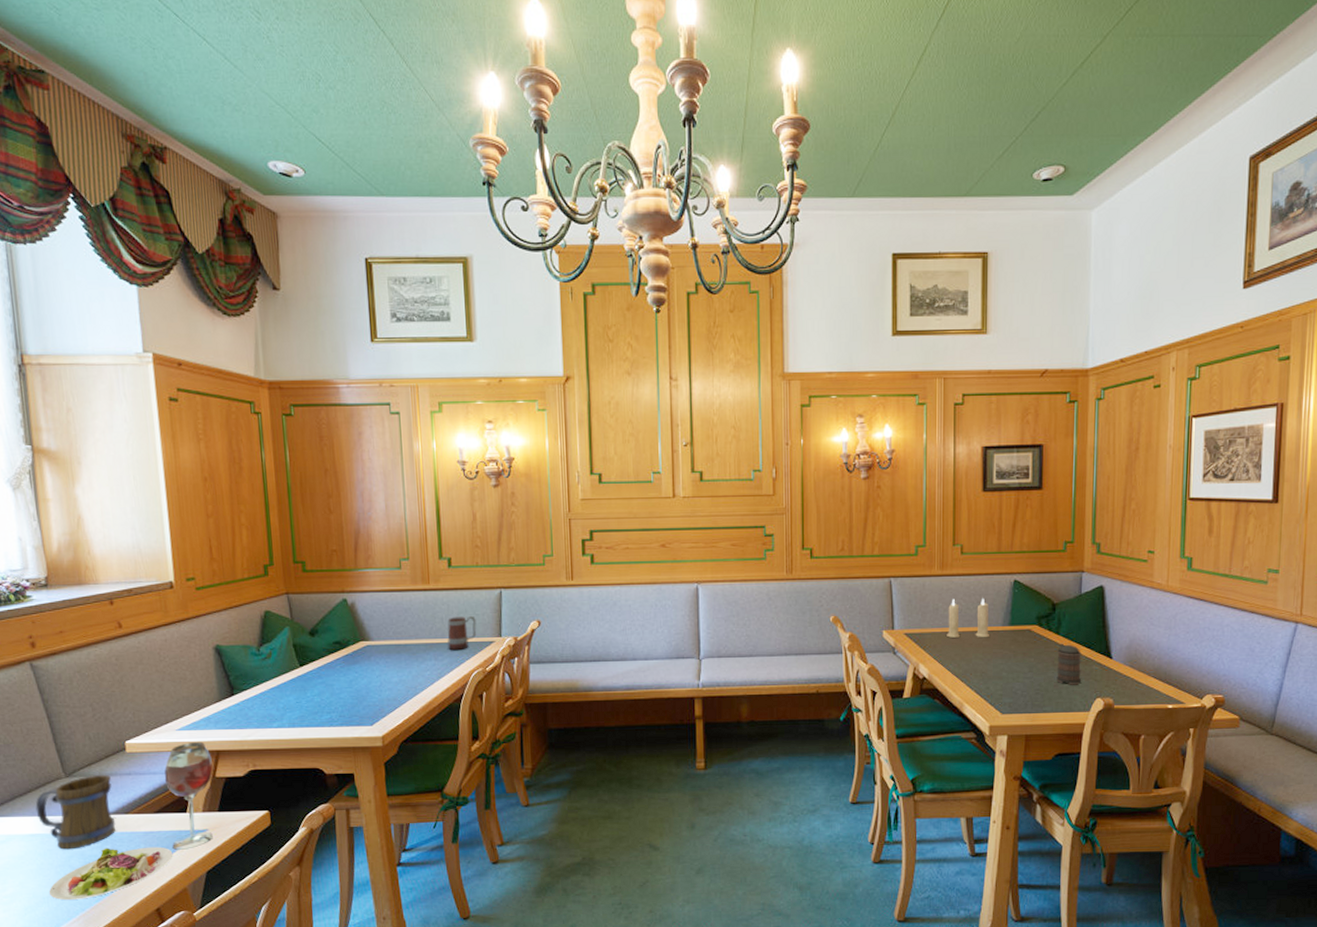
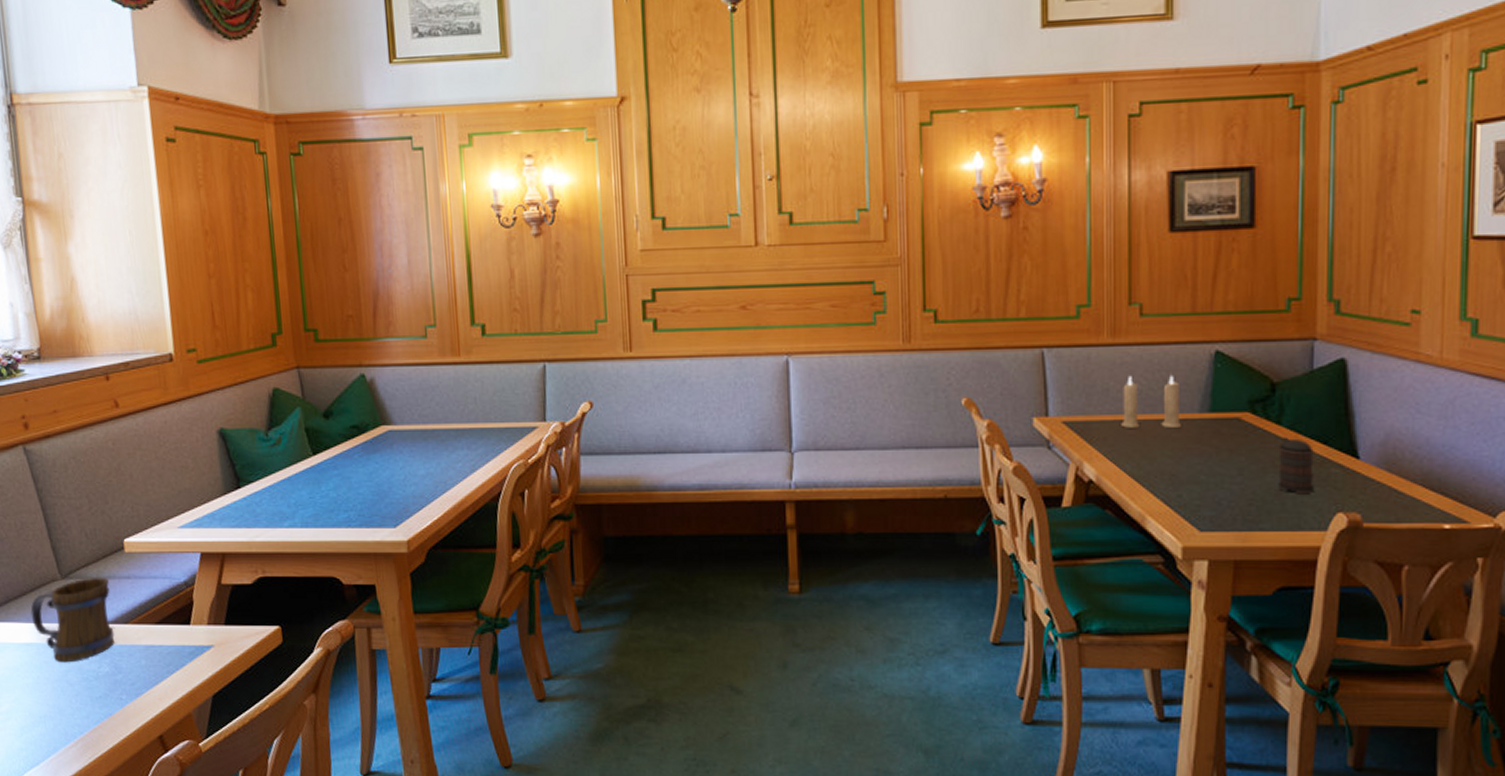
salad plate: present [49,847,173,900] -> none [46,662,177,721]
wineglass: present [164,741,213,850] -> none [165,541,219,668]
beer mug: present [447,615,477,651] -> none [482,394,516,438]

